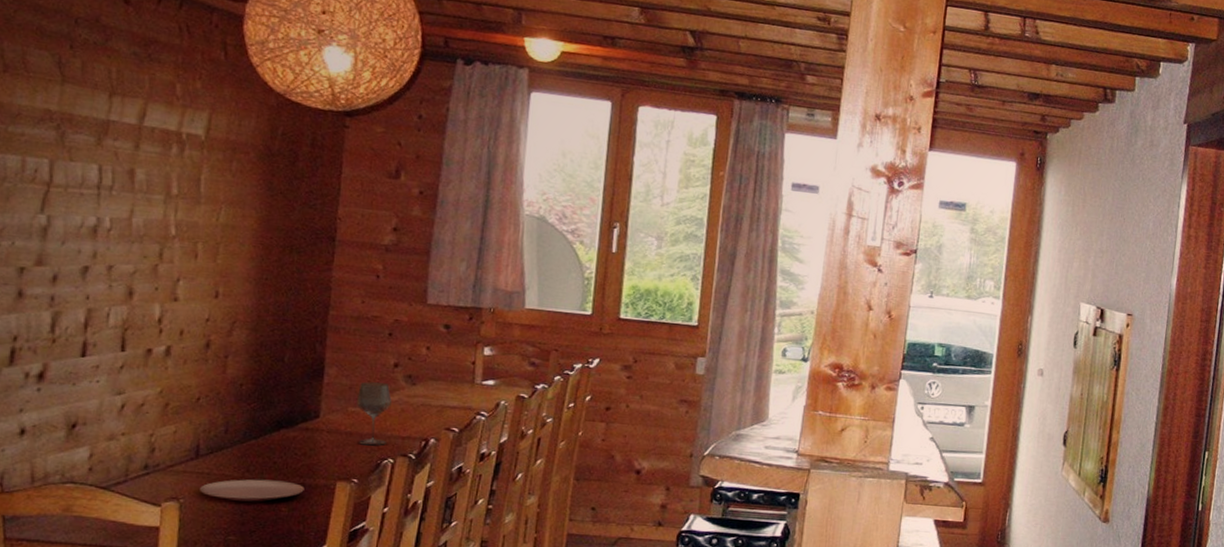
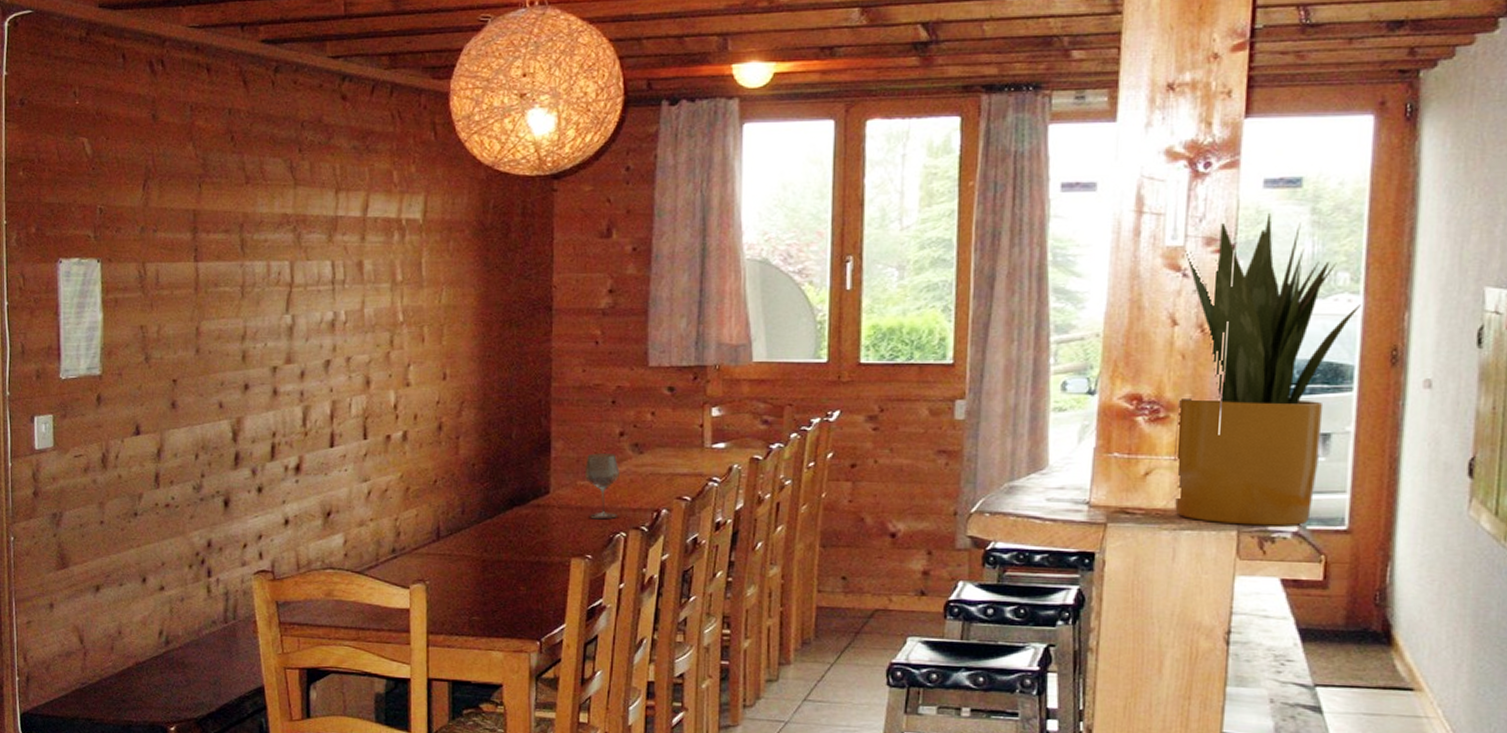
plate: present [200,479,304,502] -> none [443,558,540,582]
planter: none [861,228,1000,478] -> present [1174,214,1361,527]

